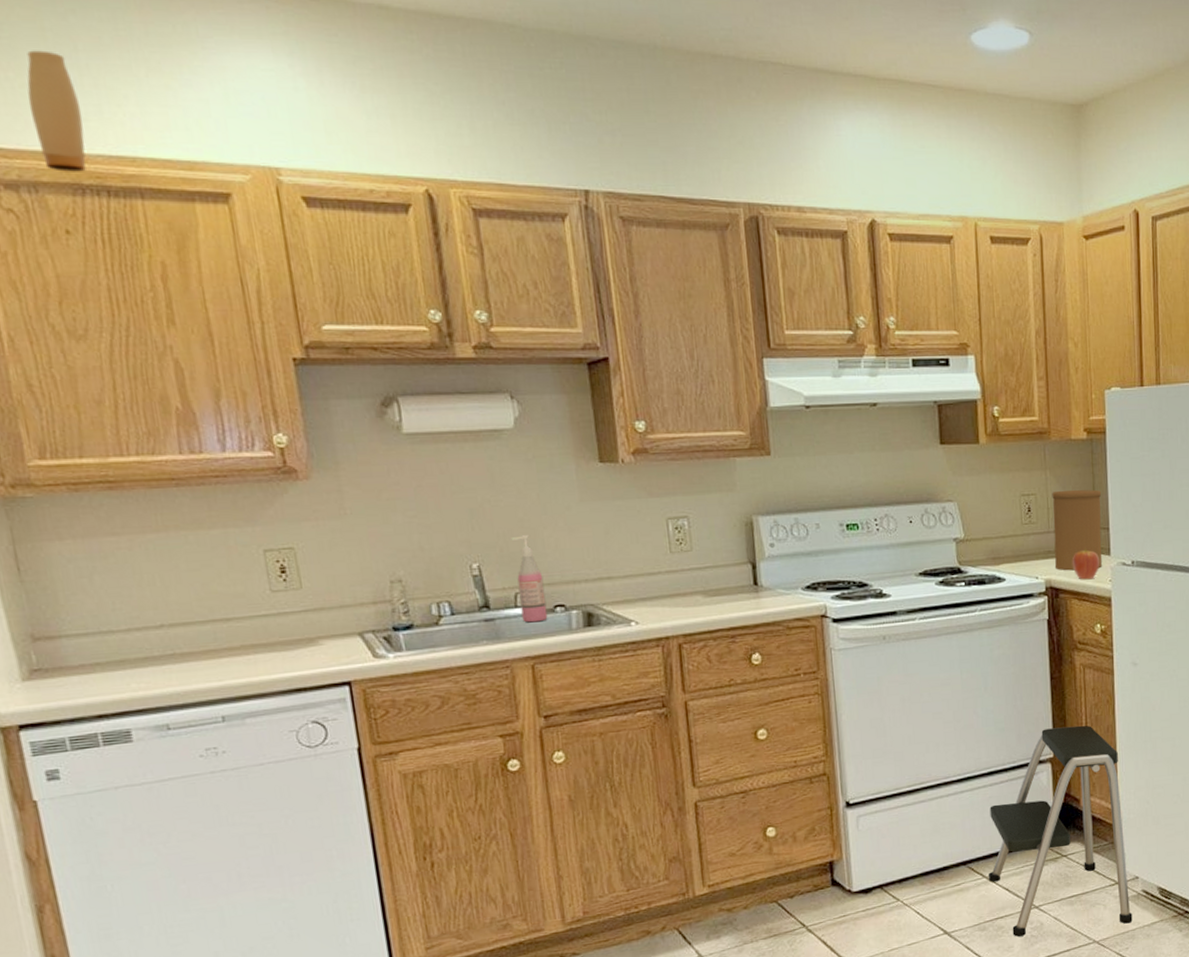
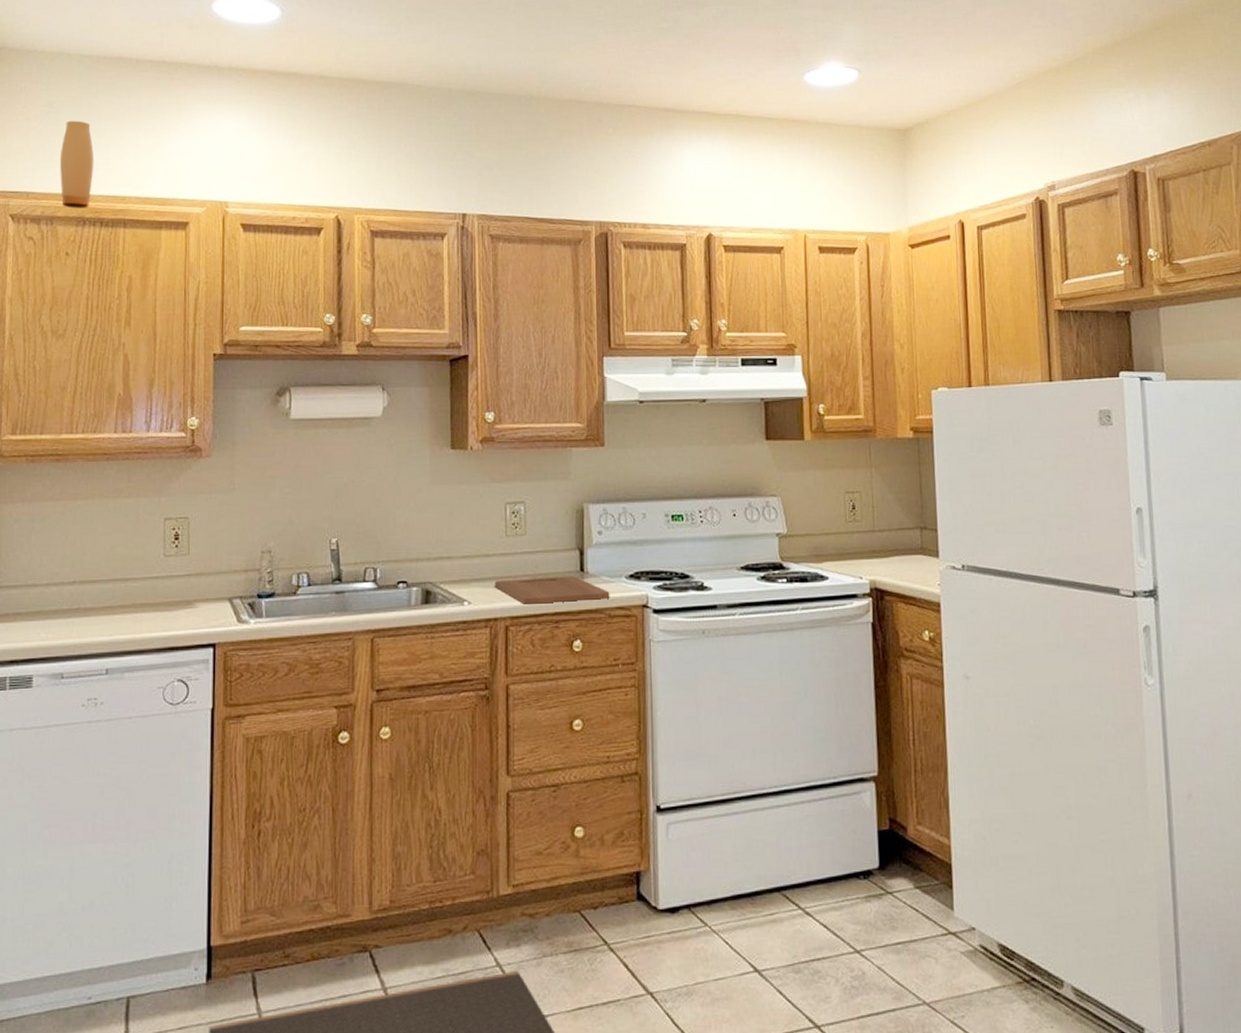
soap dispenser: present [511,535,548,623] -> none [367,514,391,597]
cutting board: none [663,590,787,622] -> present [495,576,610,606]
step stool: present [988,725,1133,937] -> none [804,742,969,985]
canister: present [1052,489,1102,571] -> none [877,488,930,572]
fruit: present [1072,548,1100,580] -> none [898,549,928,583]

